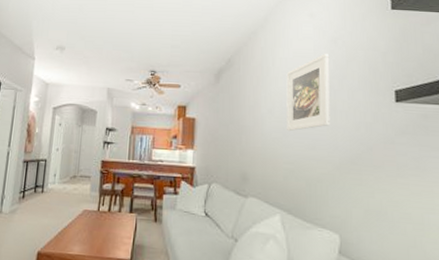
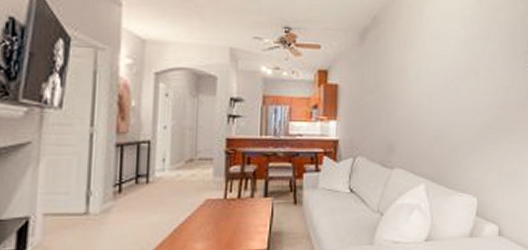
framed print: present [286,53,331,132] -> none [433,14,475,98]

